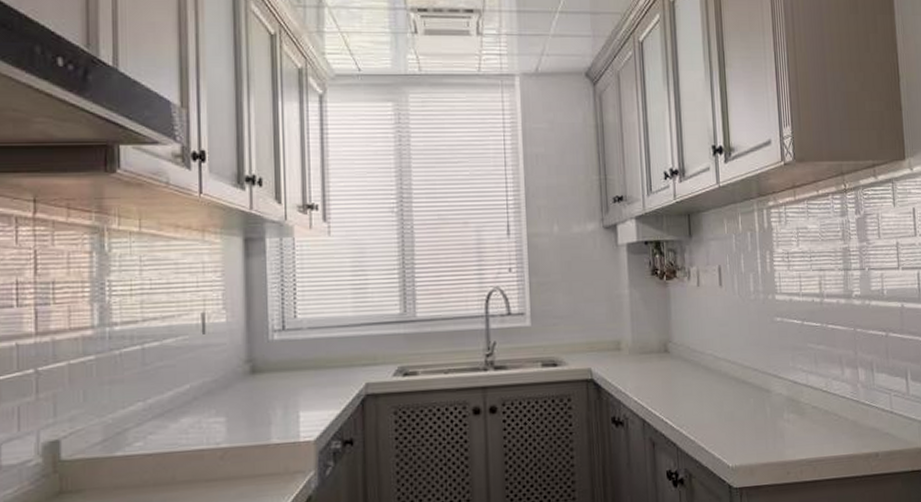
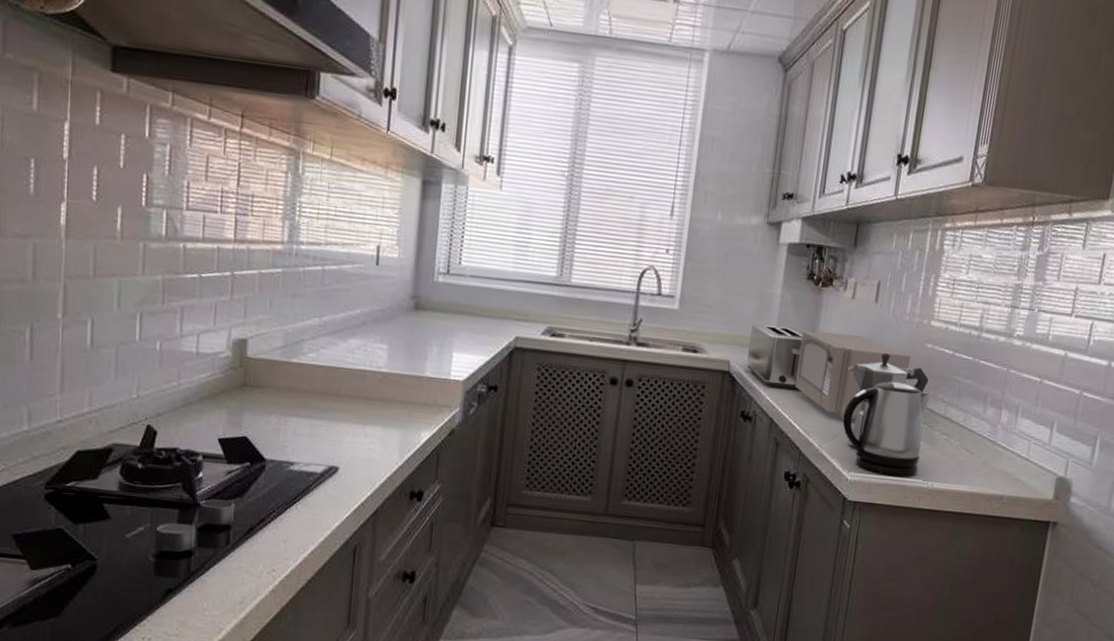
toaster: none [606,324,663,387] -> present [746,323,804,389]
microwave: none [657,321,765,407] -> present [794,331,911,420]
moka pot: none [707,333,785,432] -> present [847,352,929,447]
kettle: none [712,359,794,454] -> present [842,381,931,476]

